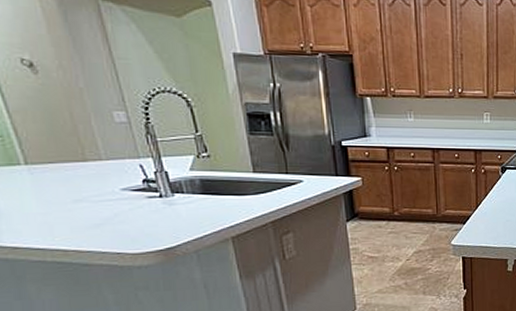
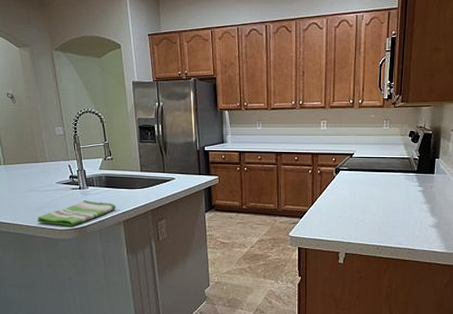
dish towel: none [93,211,220,249] -> present [38,199,116,227]

